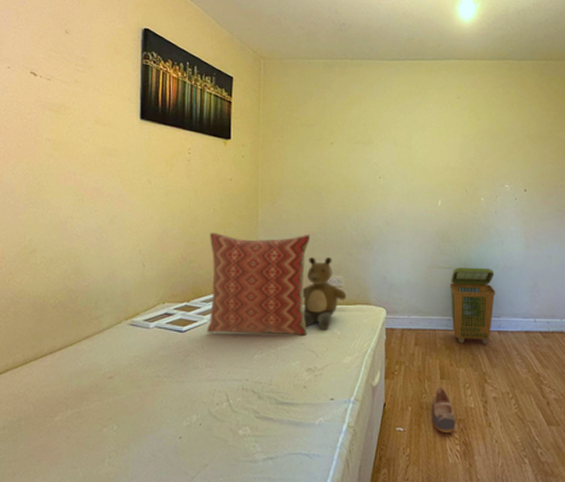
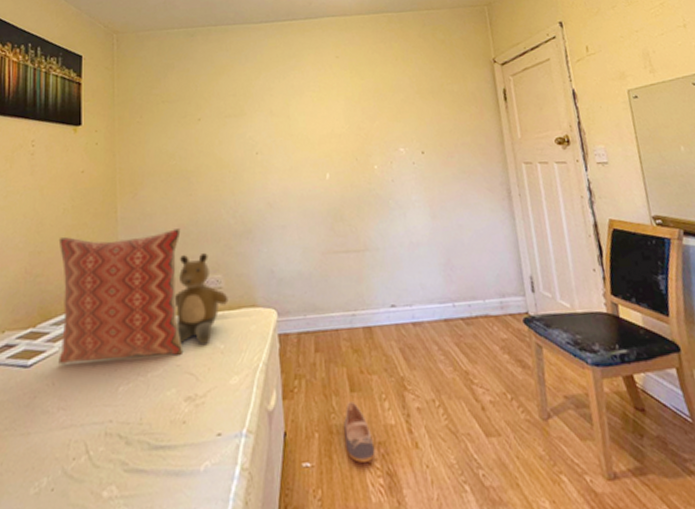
laundry basket: present [449,267,496,344] -> none [349,247,405,343]

